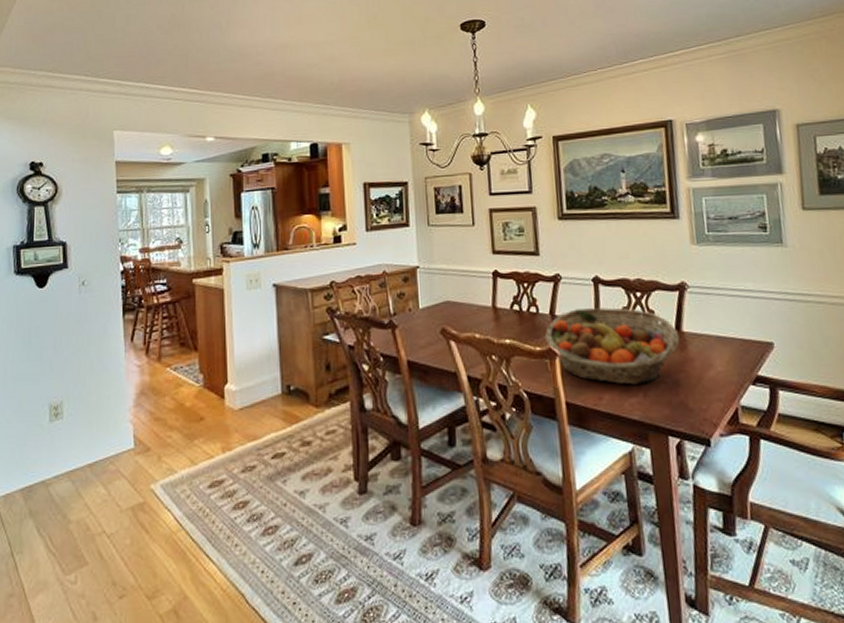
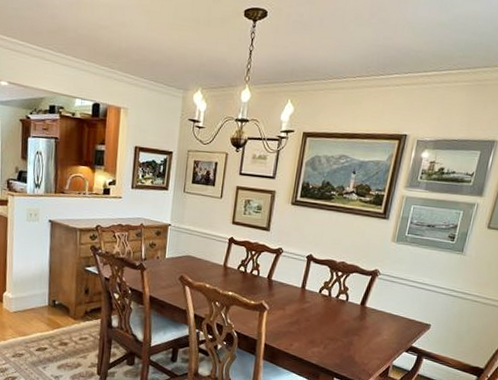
fruit basket: present [544,307,680,385] -> none [259,277,362,340]

